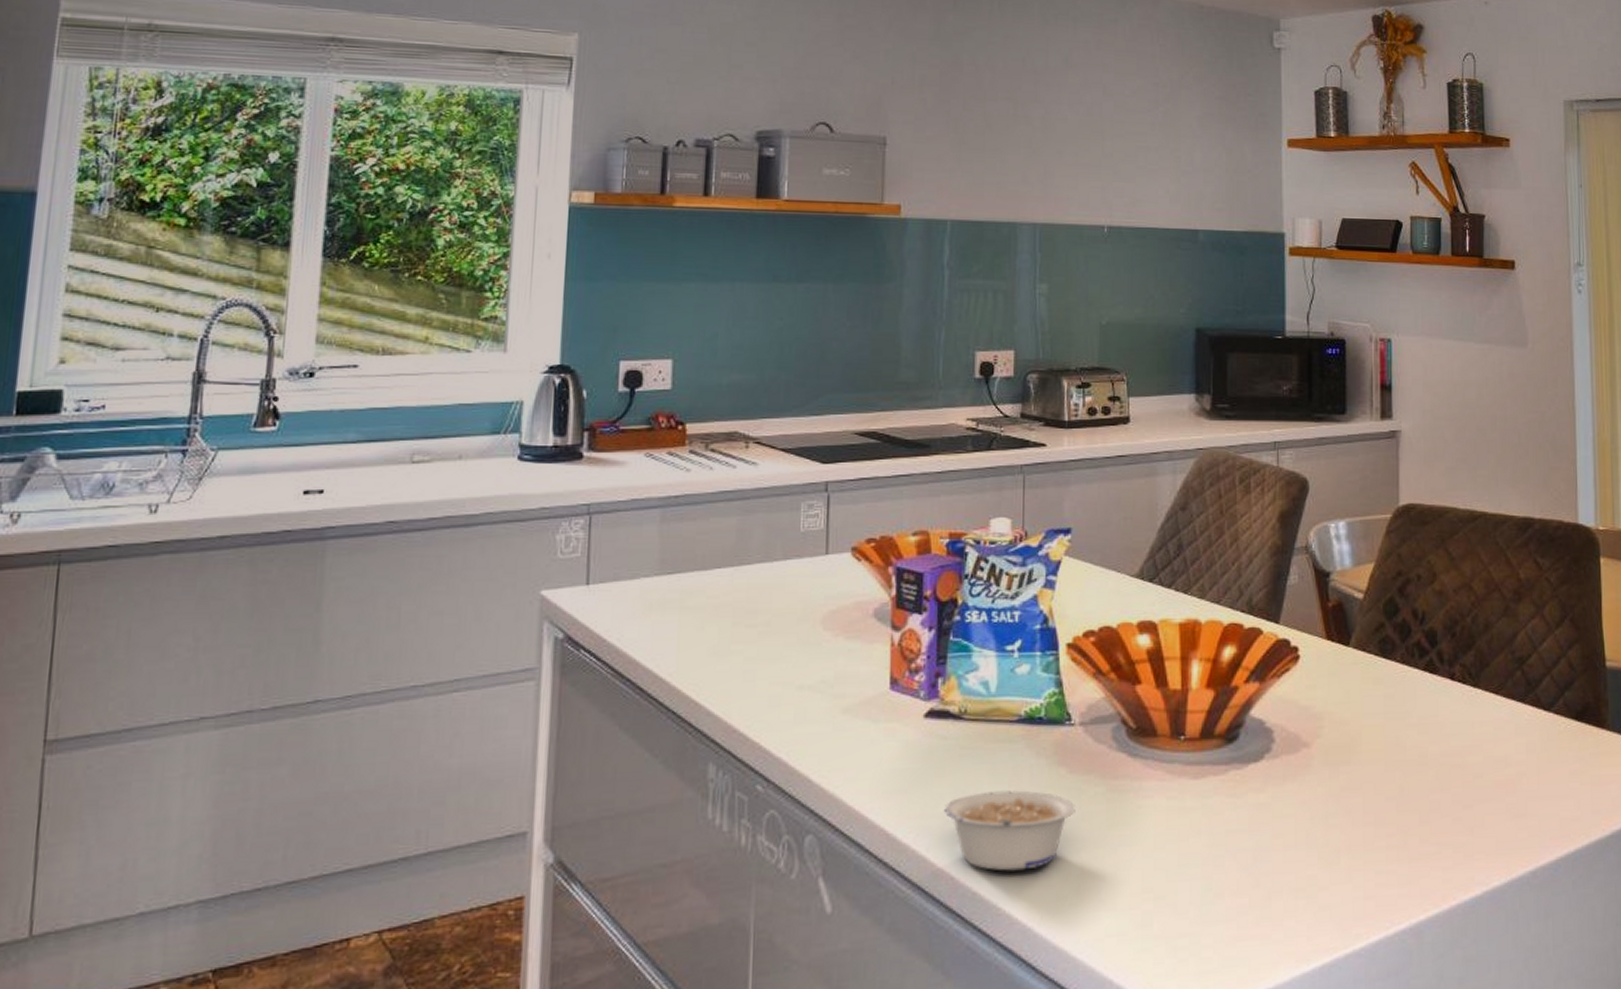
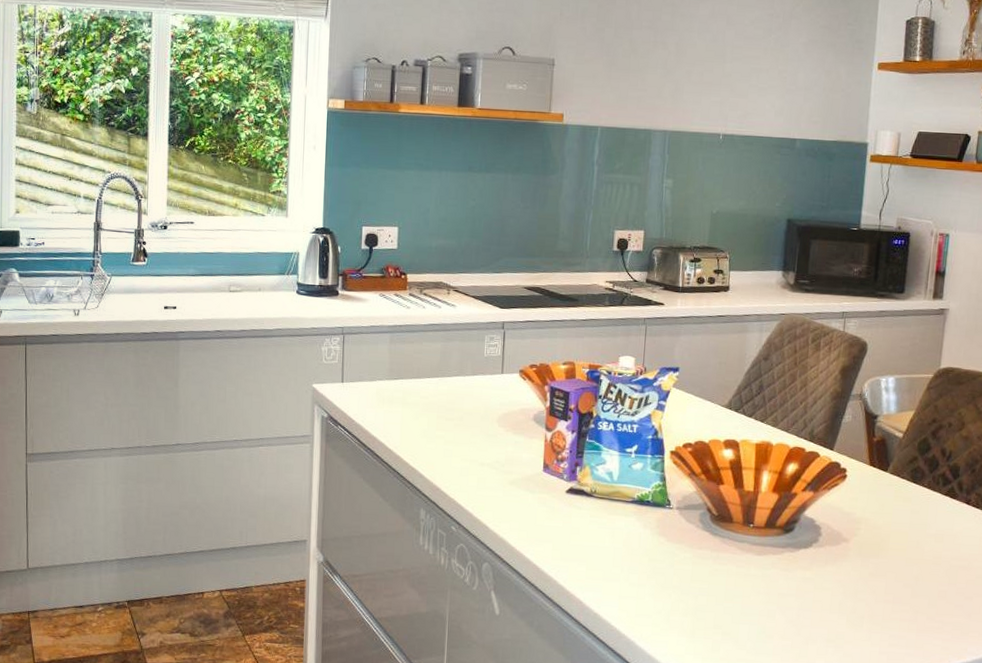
legume: present [943,790,1076,871] -> none [577,547,670,603]

